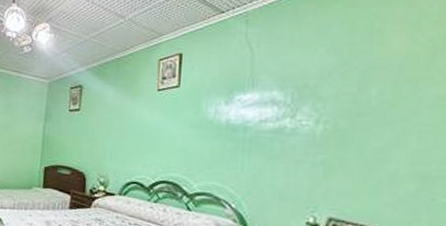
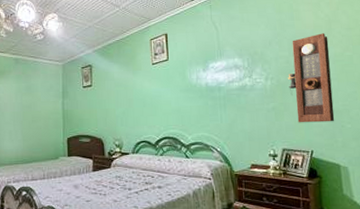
pendulum clock: none [351,65,428,192] -> present [288,33,335,123]

